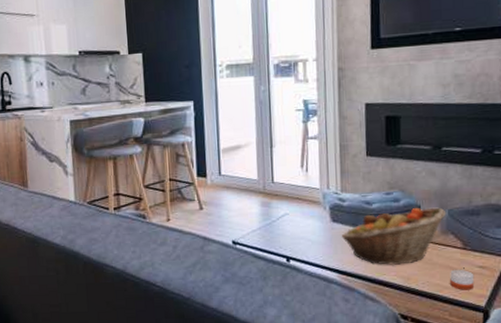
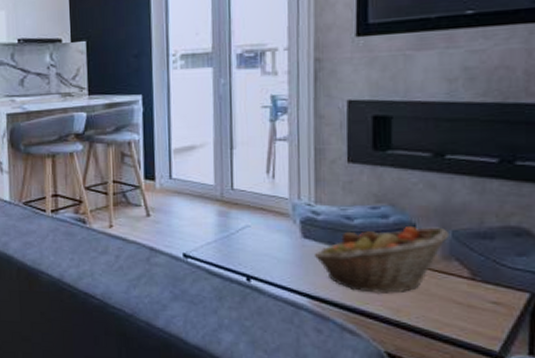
candle: present [450,269,474,290] -> none [453,303,485,330]

